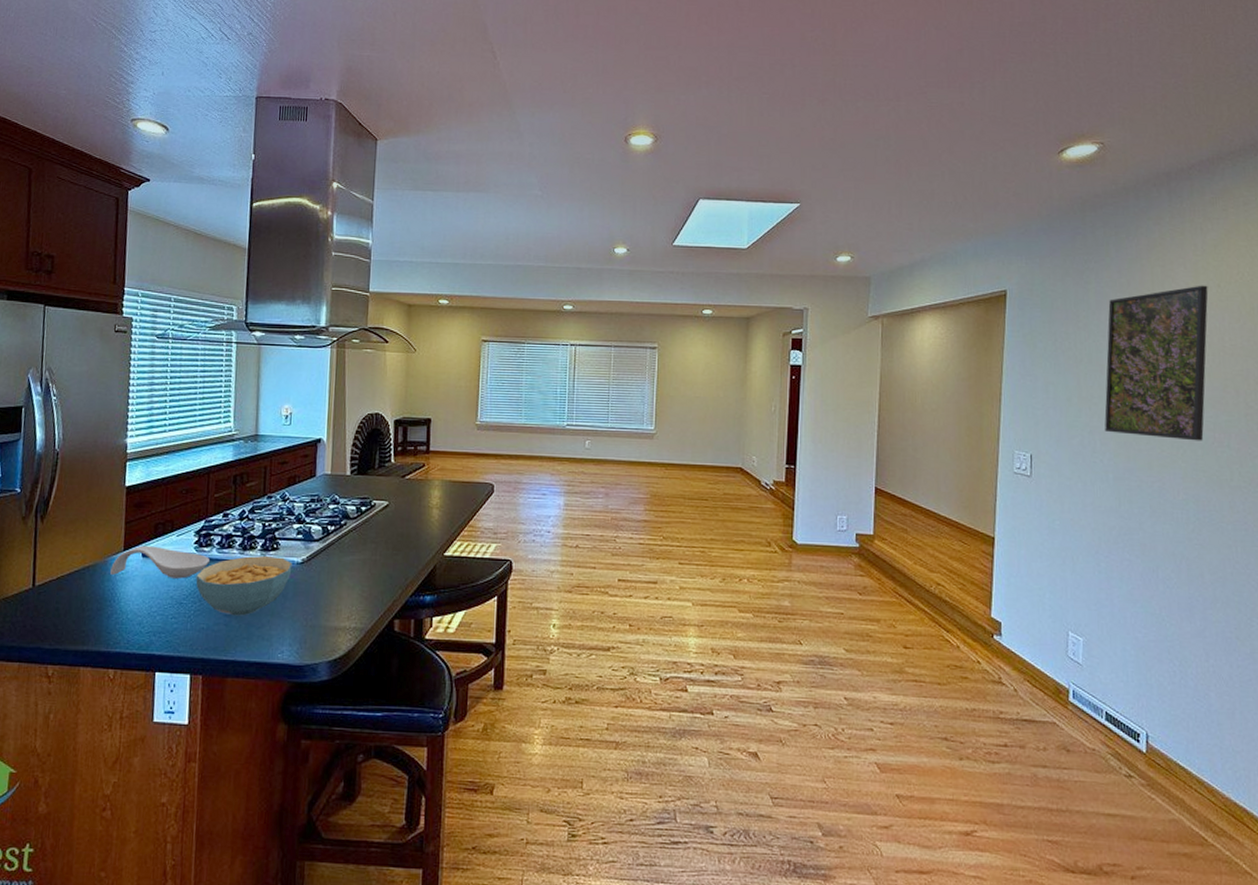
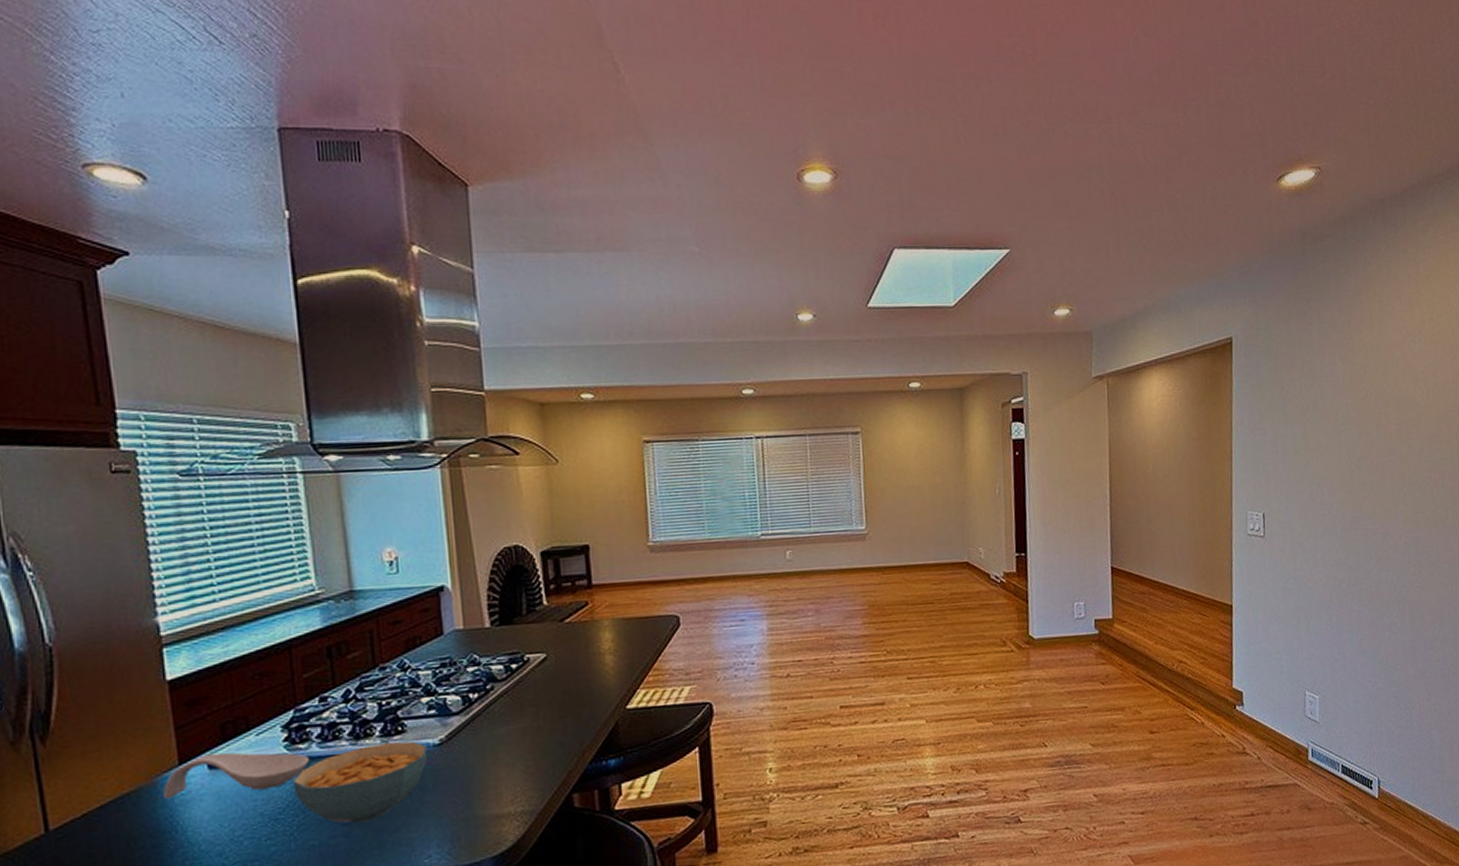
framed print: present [1104,285,1208,441] -> none [1331,319,1422,483]

